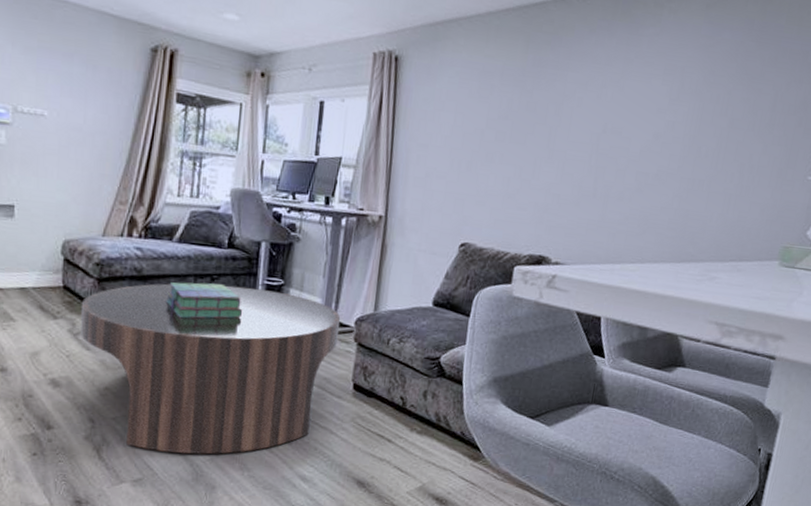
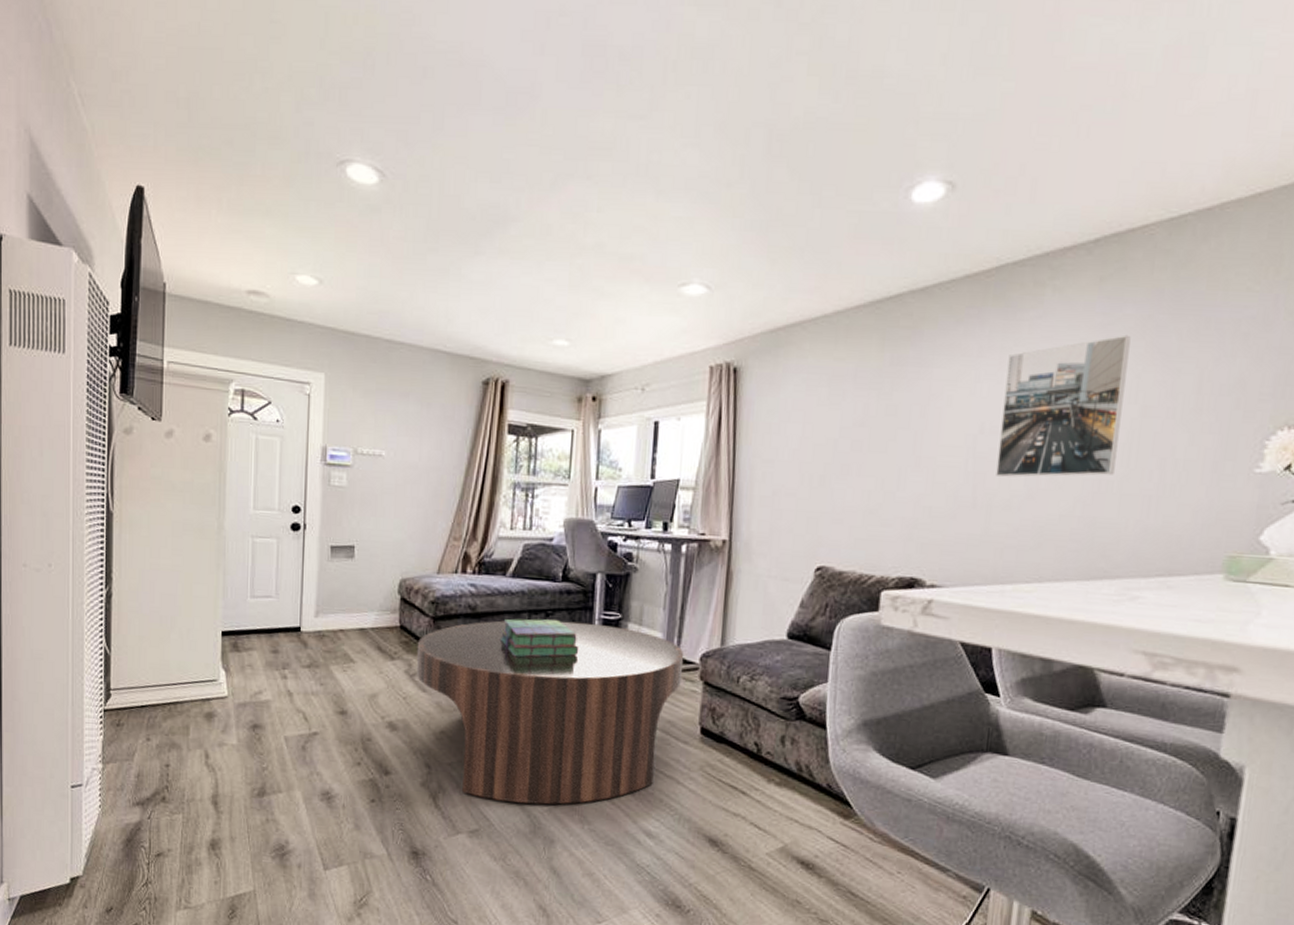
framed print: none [613,56,726,176] -> present [996,334,1131,477]

